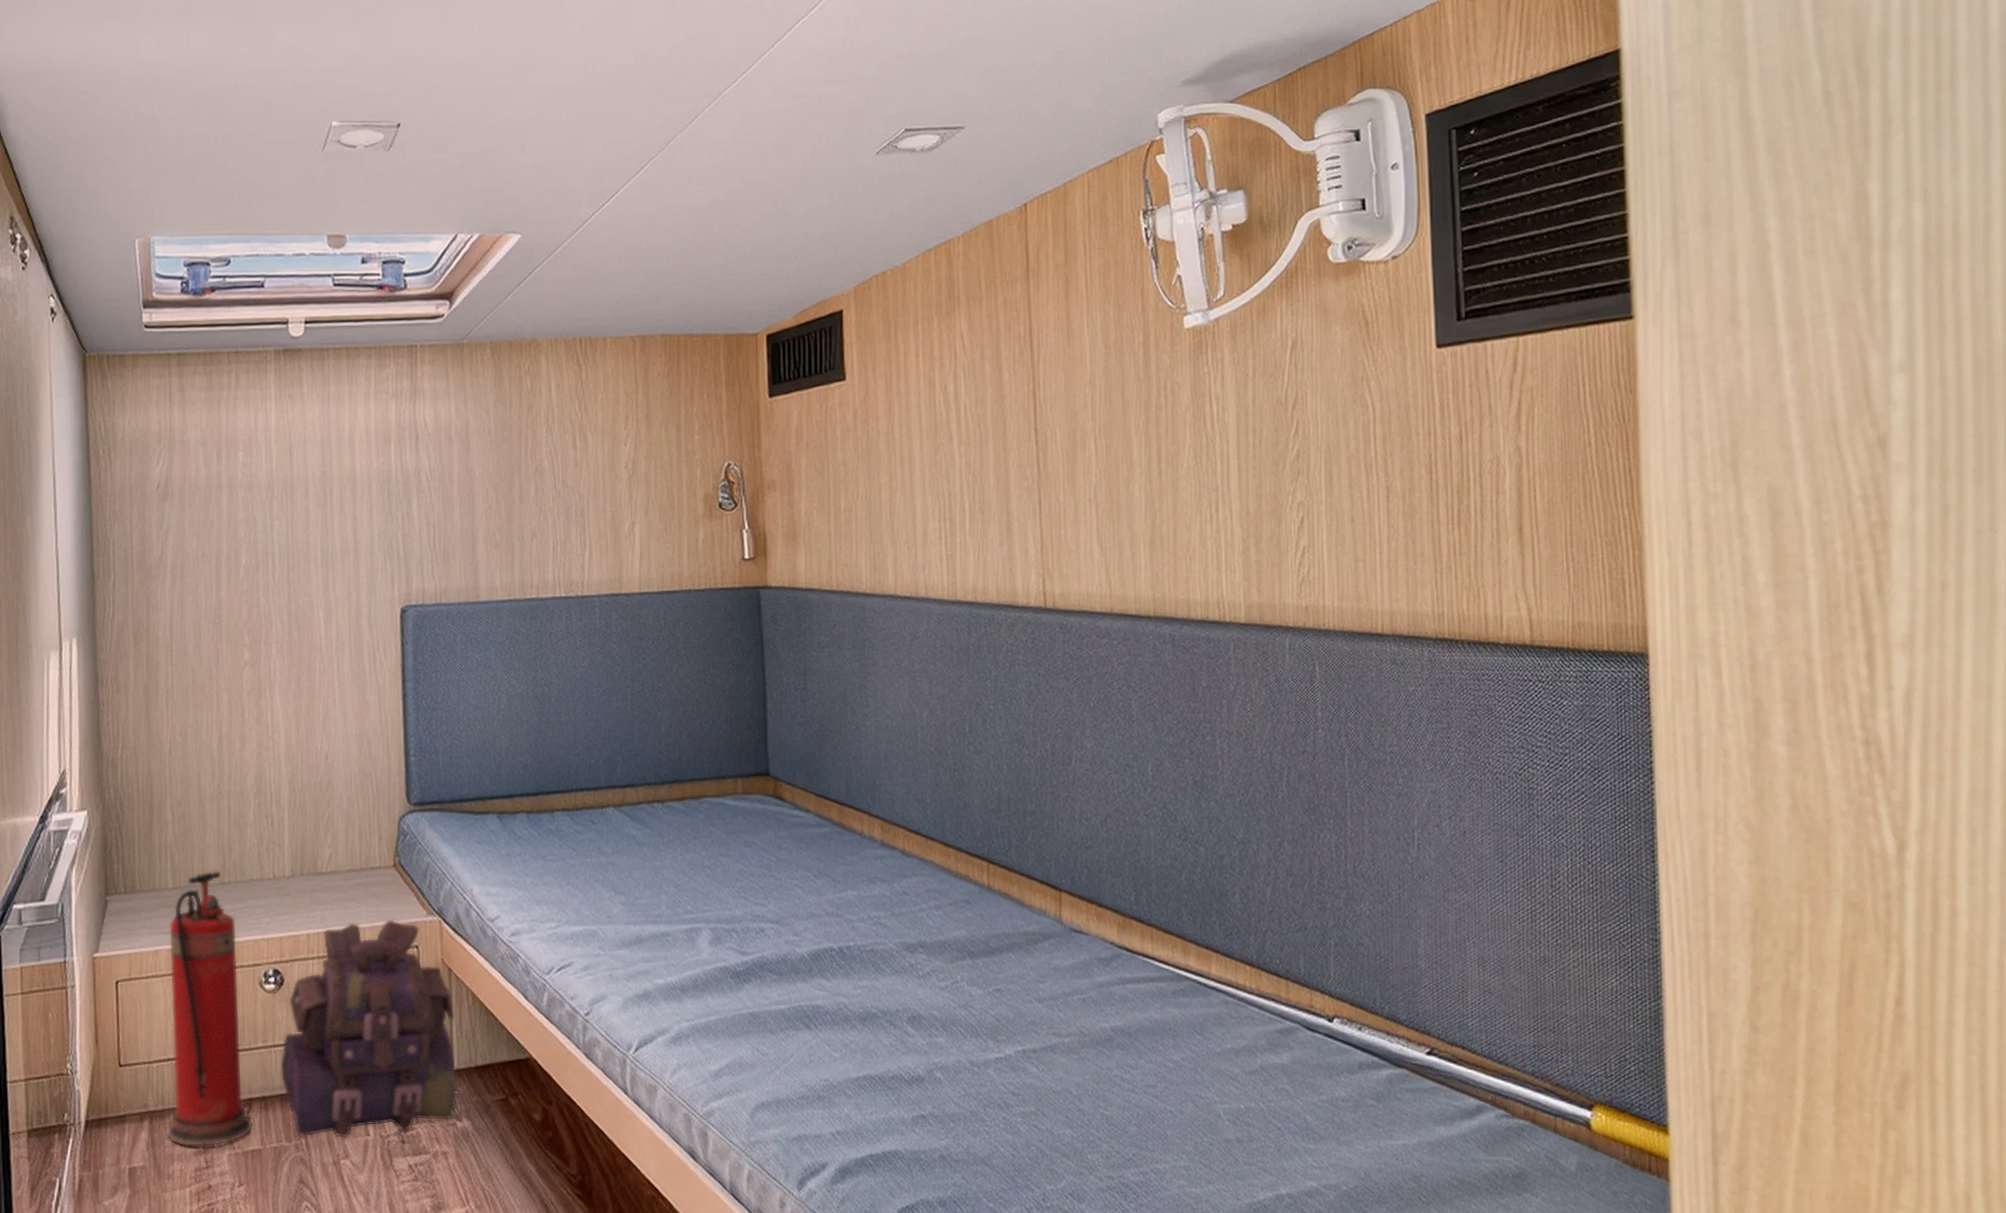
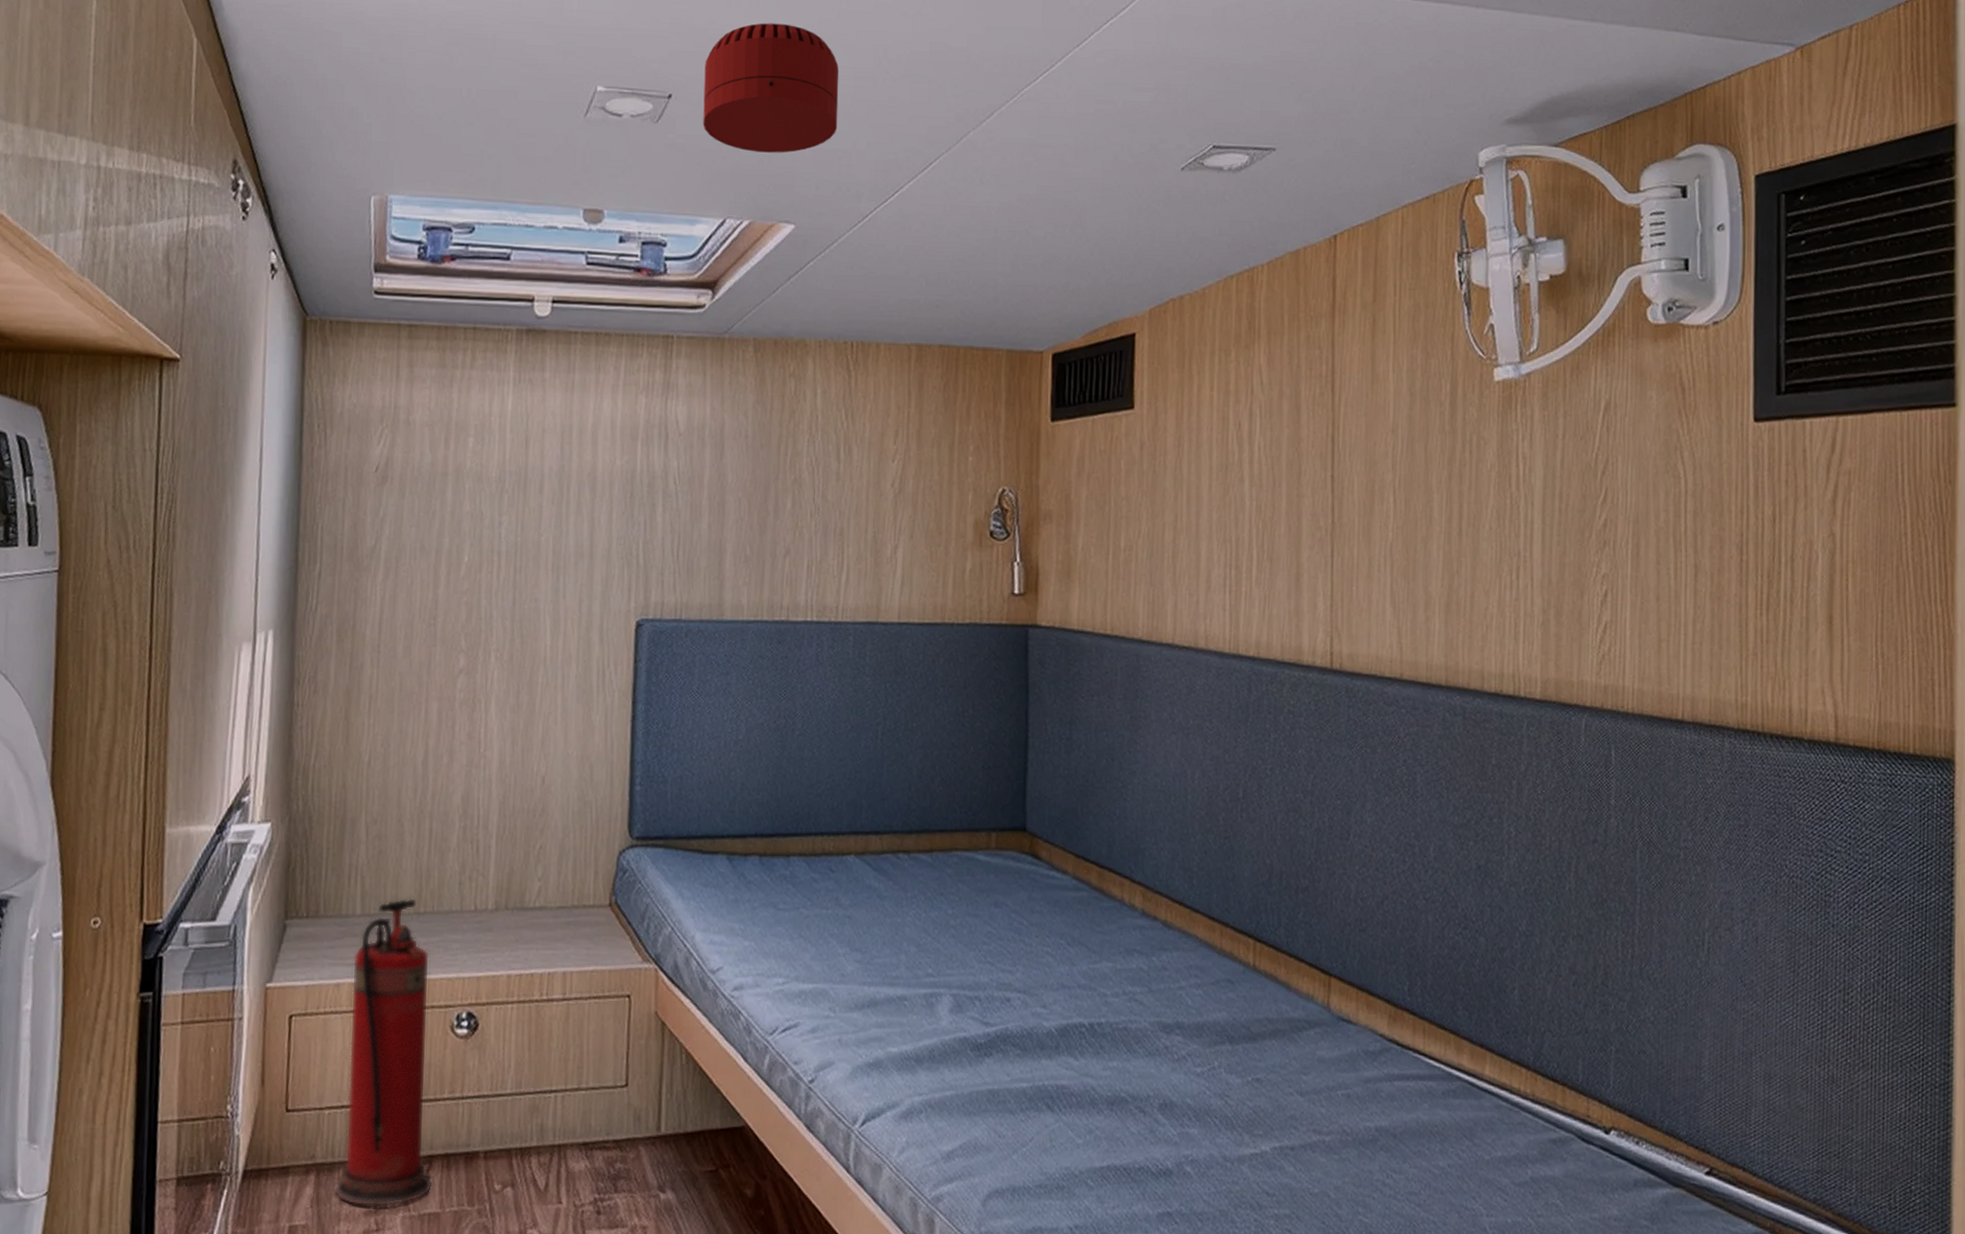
backpack: present [280,919,458,1140] -> none [466,964,666,1207]
smoke detector: none [428,49,554,170] -> present [703,23,839,153]

